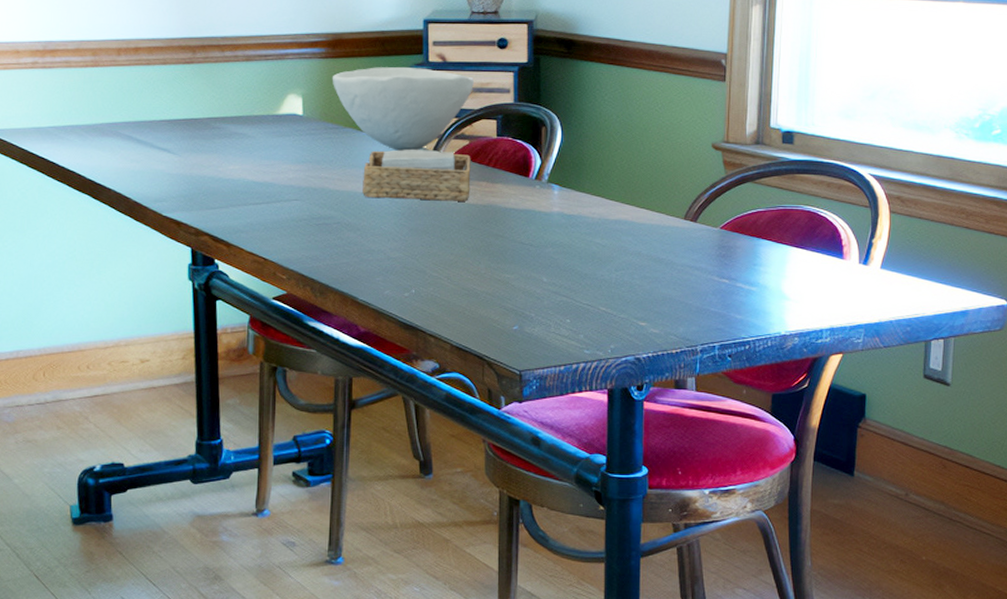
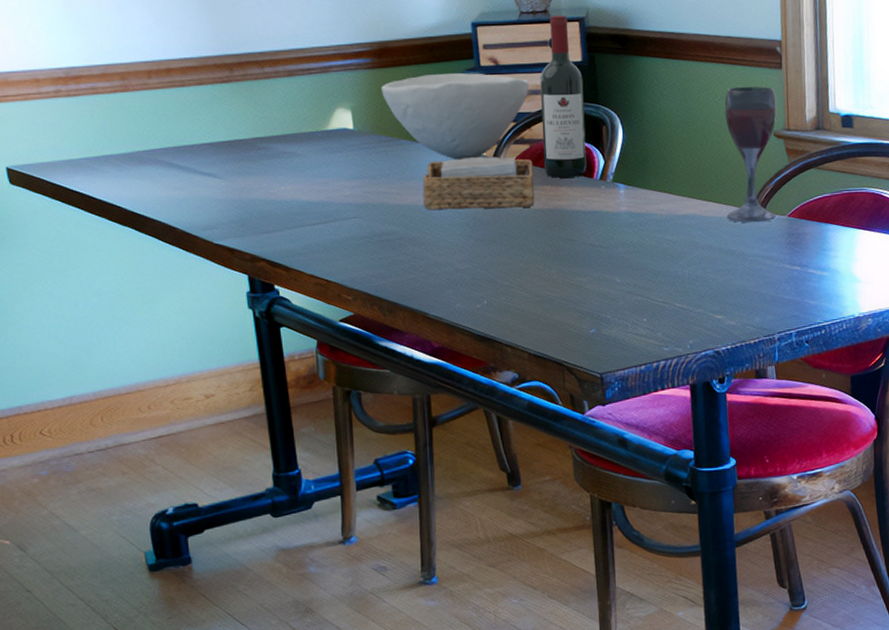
wine bottle: none [482,16,527,175] -> present [540,15,587,178]
cup: none [658,96,718,233] -> present [724,86,778,223]

